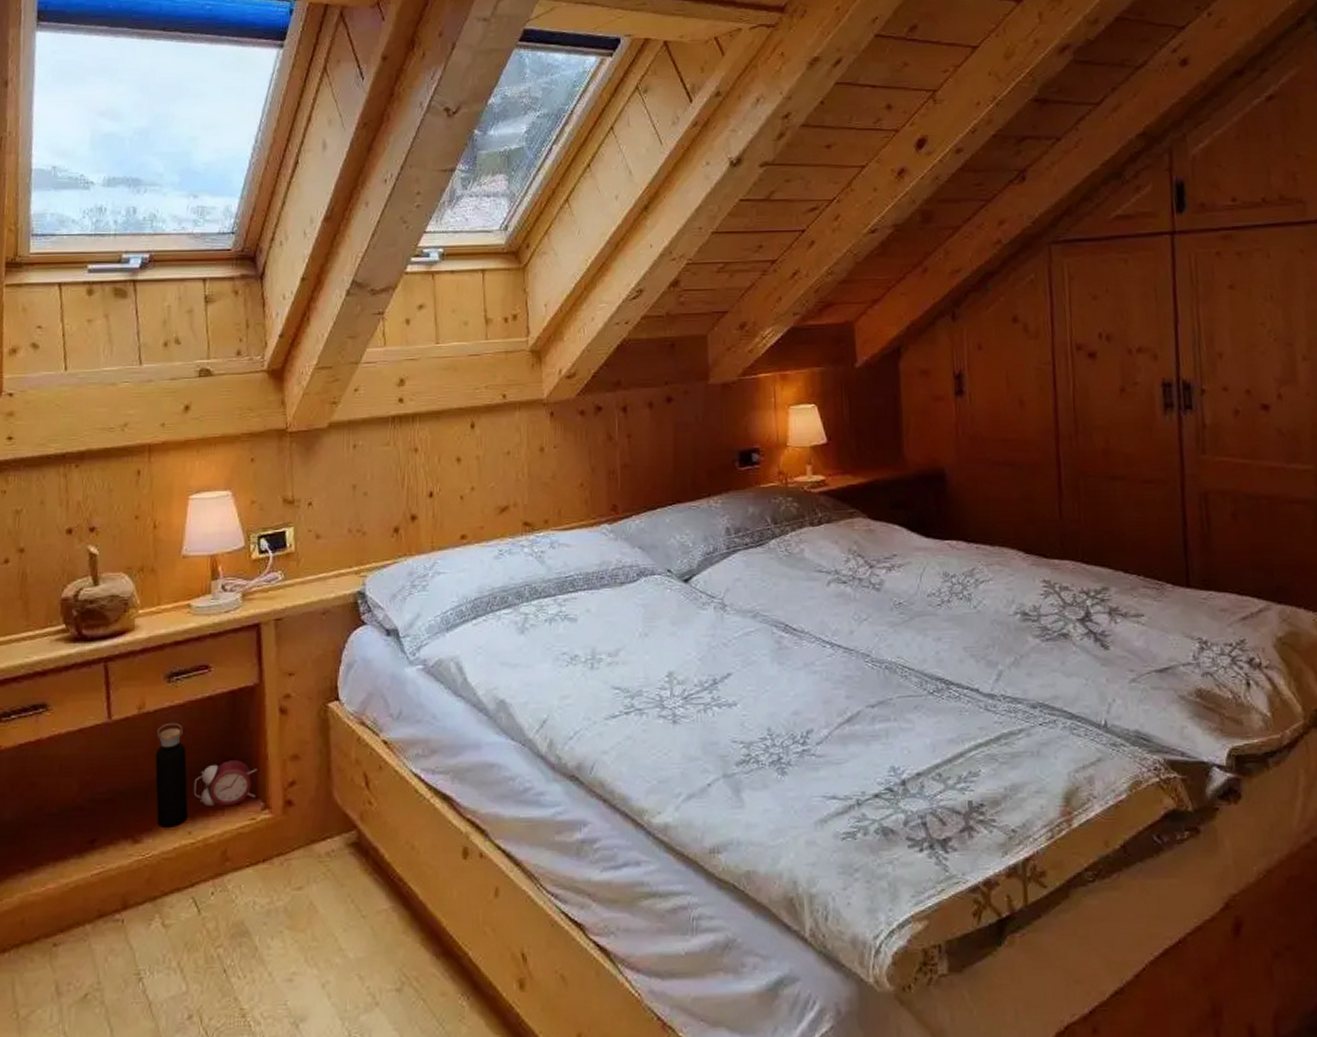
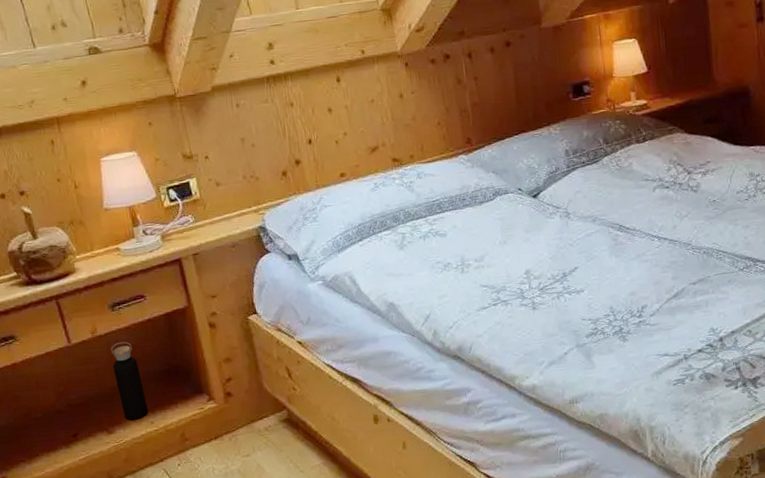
alarm clock: present [193,760,257,807] -> none [148,366,201,402]

